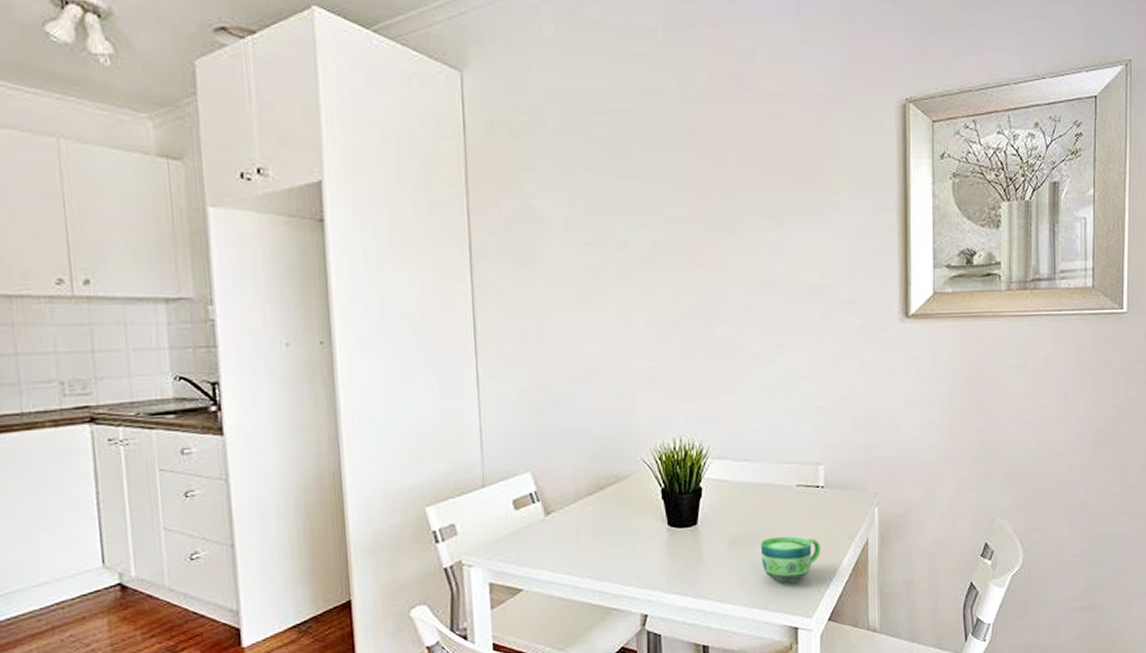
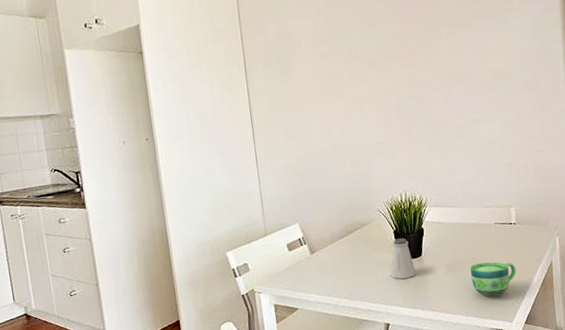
saltshaker: none [653,499,688,554] -> present [390,238,416,279]

